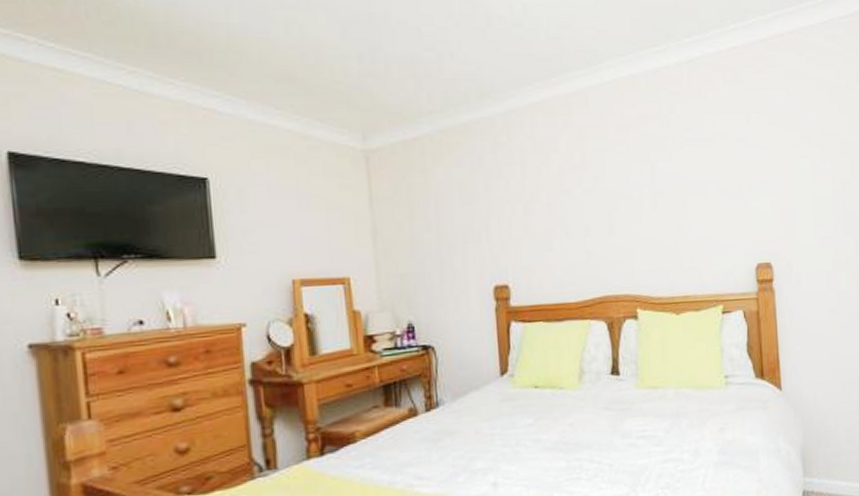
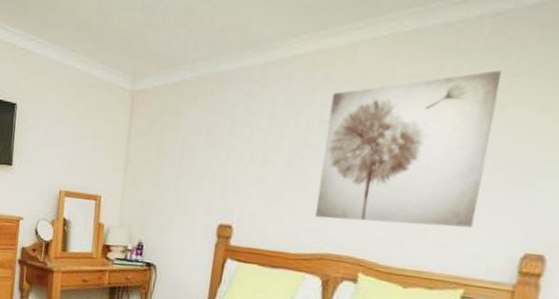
wall art: none [576,108,716,262] -> present [315,70,501,228]

